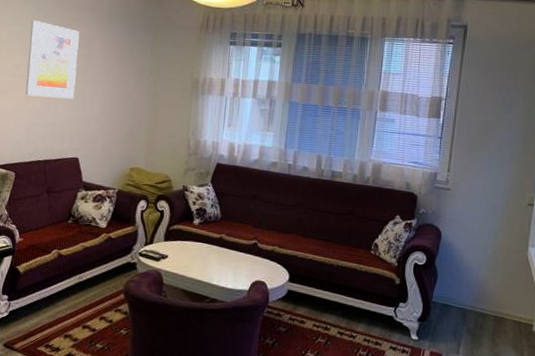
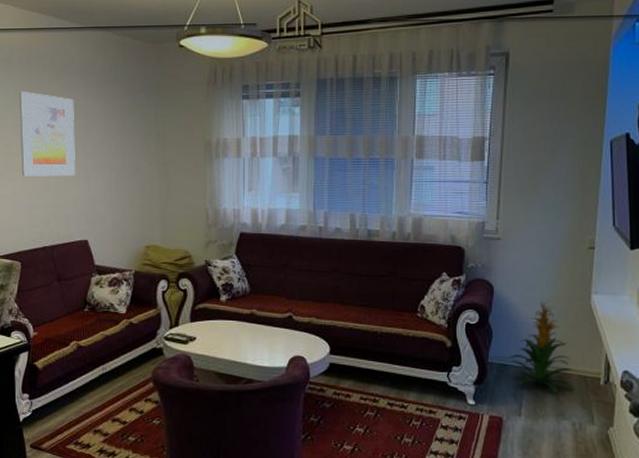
indoor plant: none [452,247,510,336] -> present [510,299,575,394]

